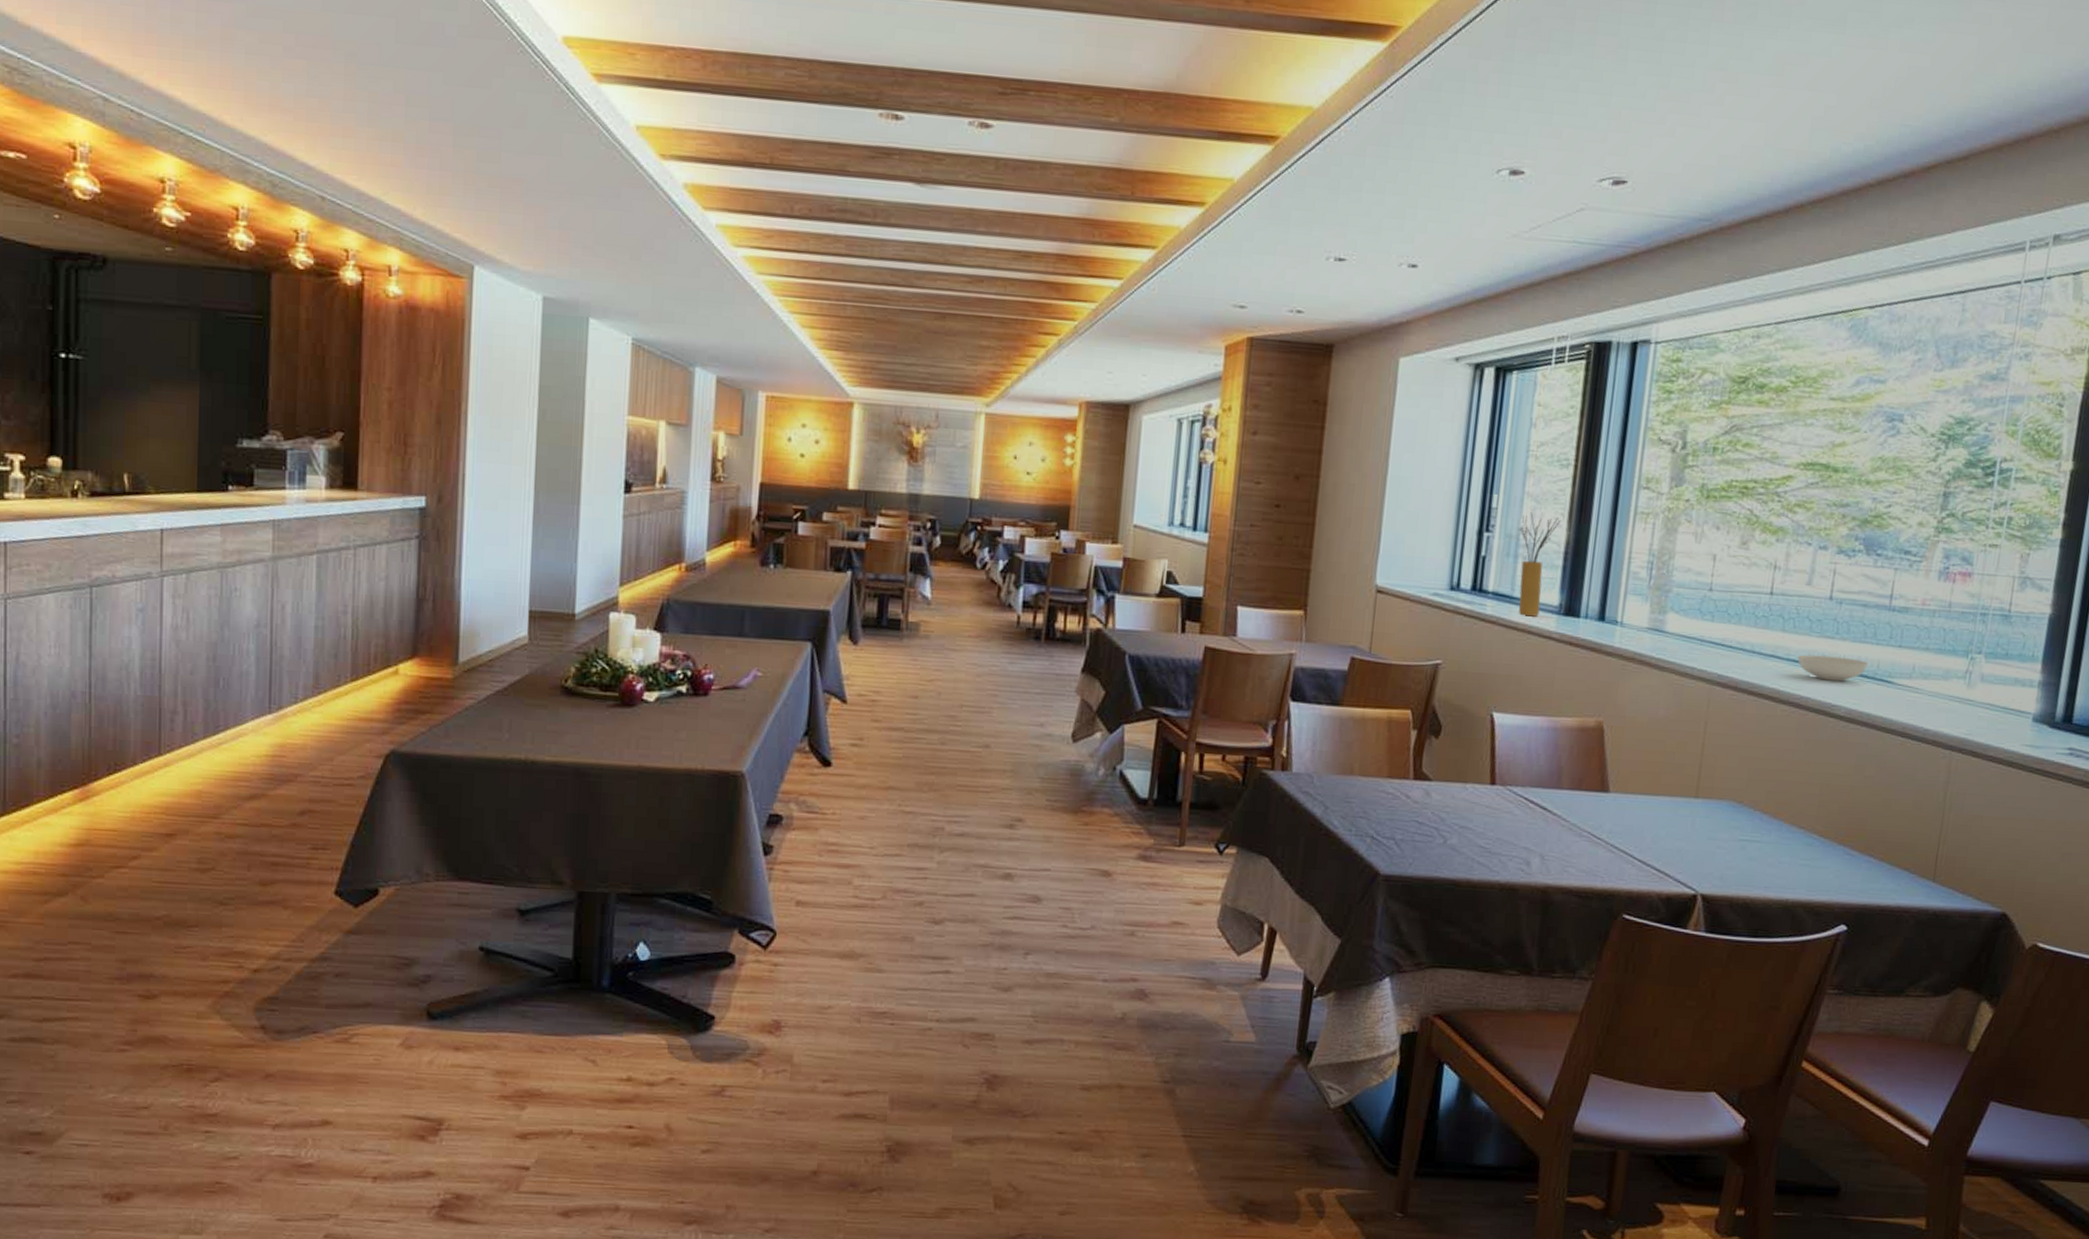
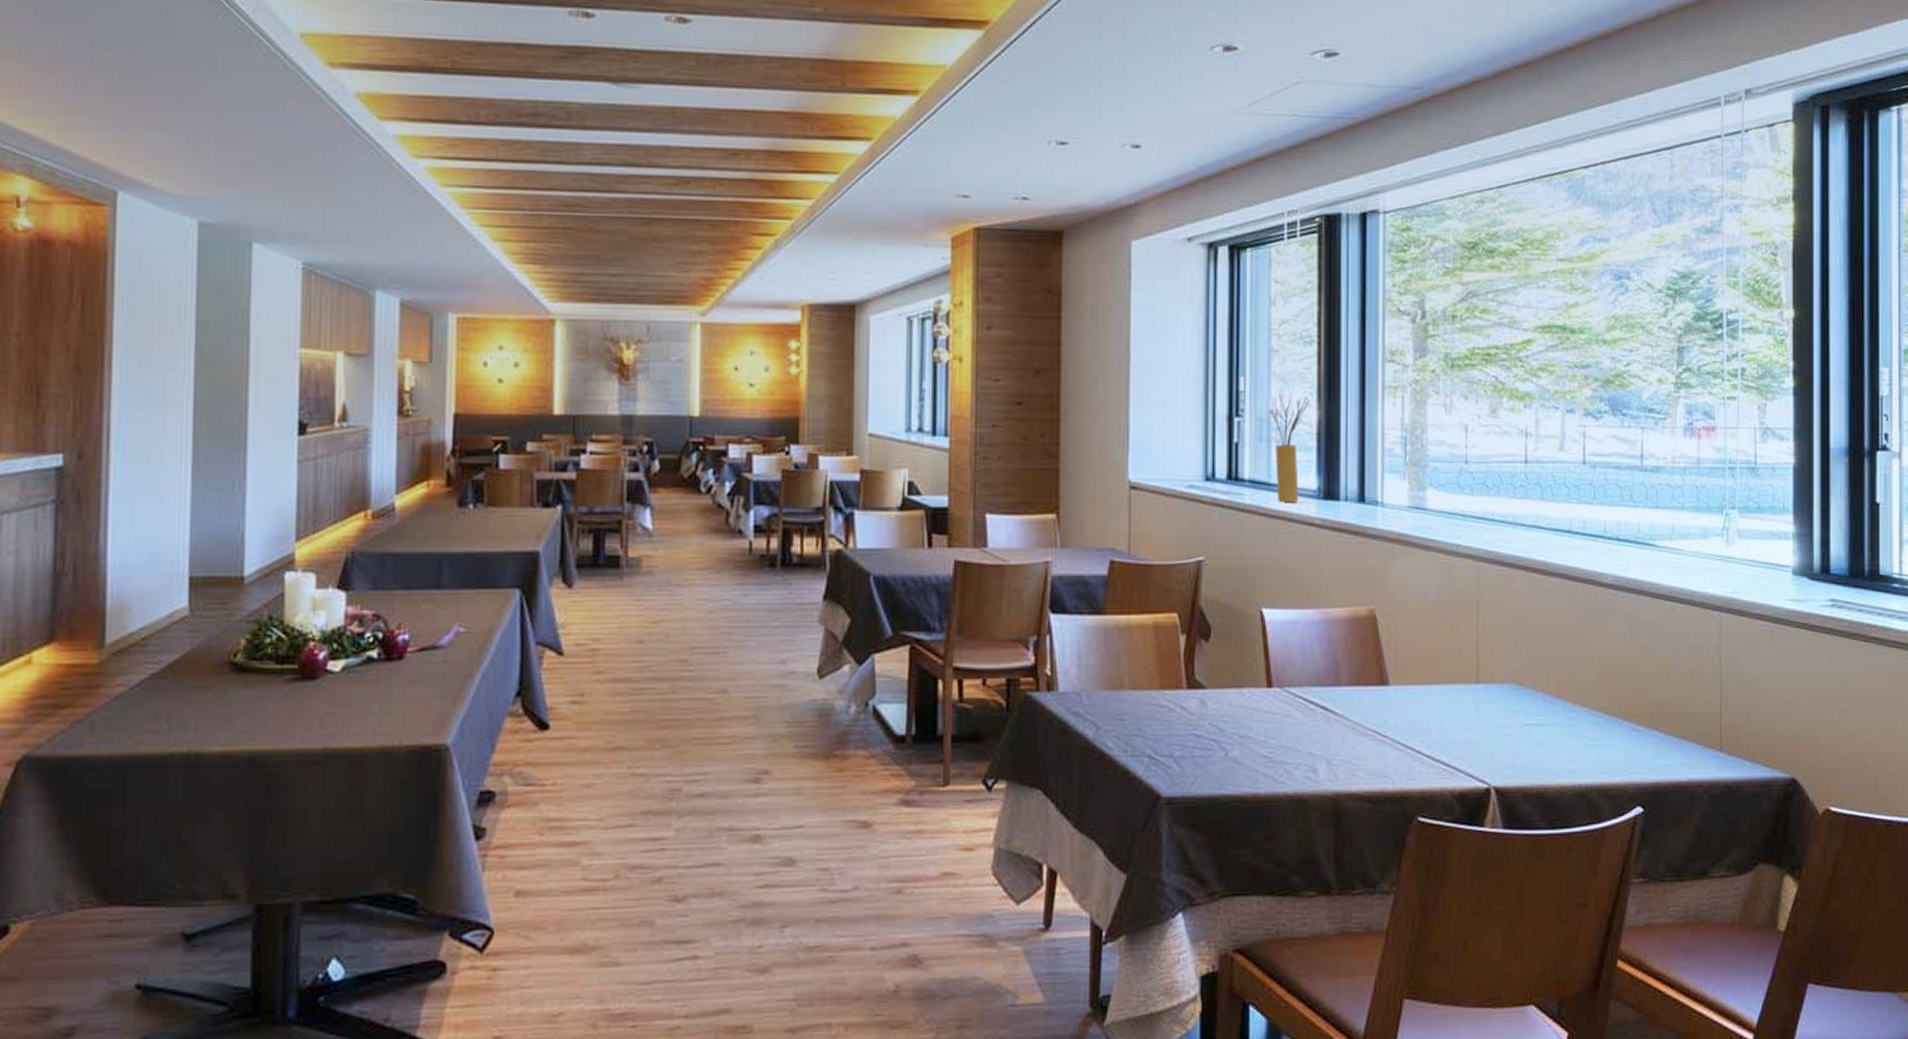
bowl: present [1796,654,1868,682] -> none [1558,522,1628,548]

